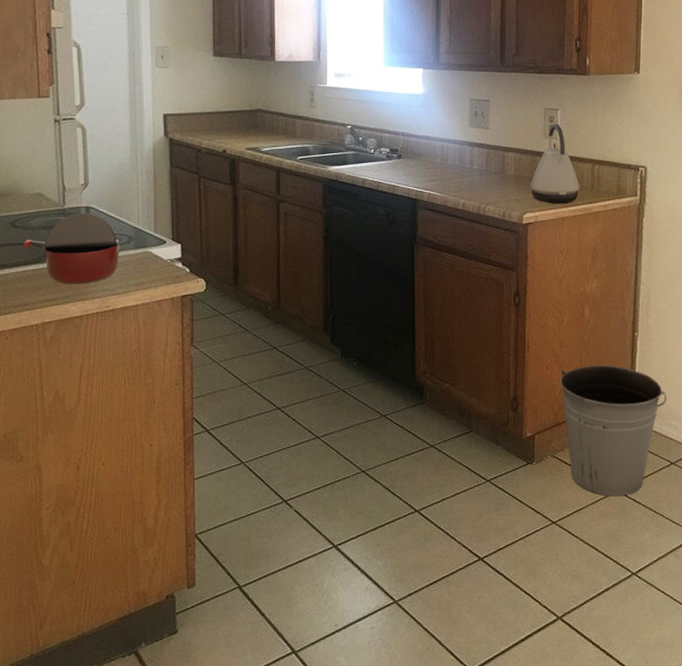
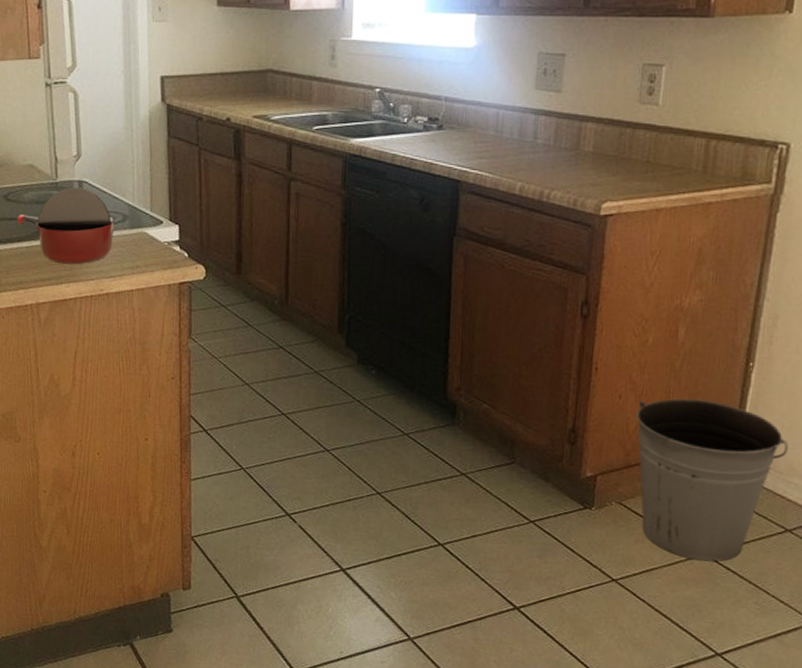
kettle: present [530,124,581,204] -> none [613,85,687,191]

